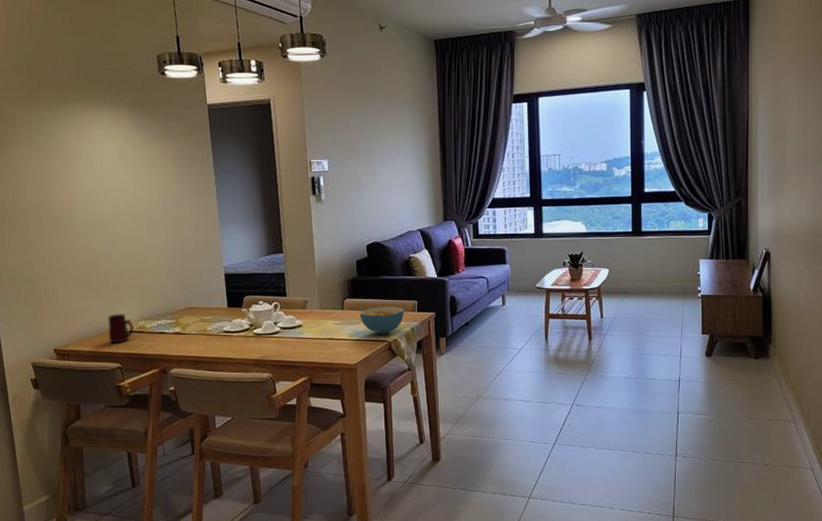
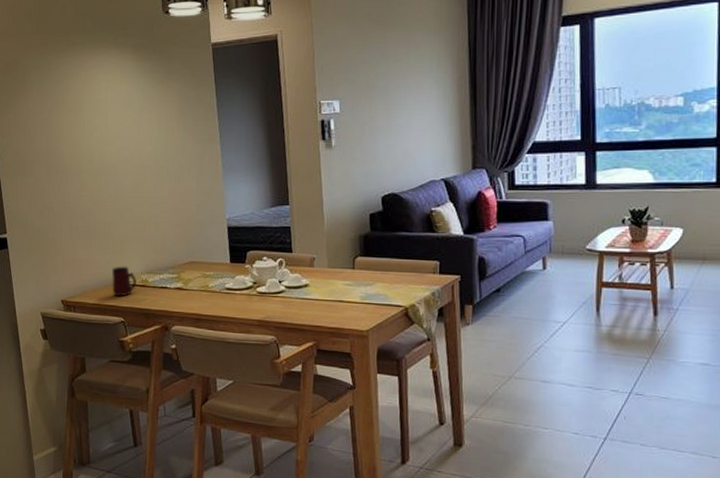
cereal bowl: present [359,307,405,335] -> none [372,267,424,299]

